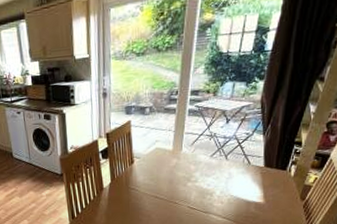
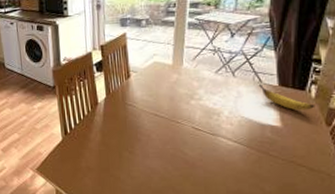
banana: none [248,166,293,188] -> present [259,85,315,111]

